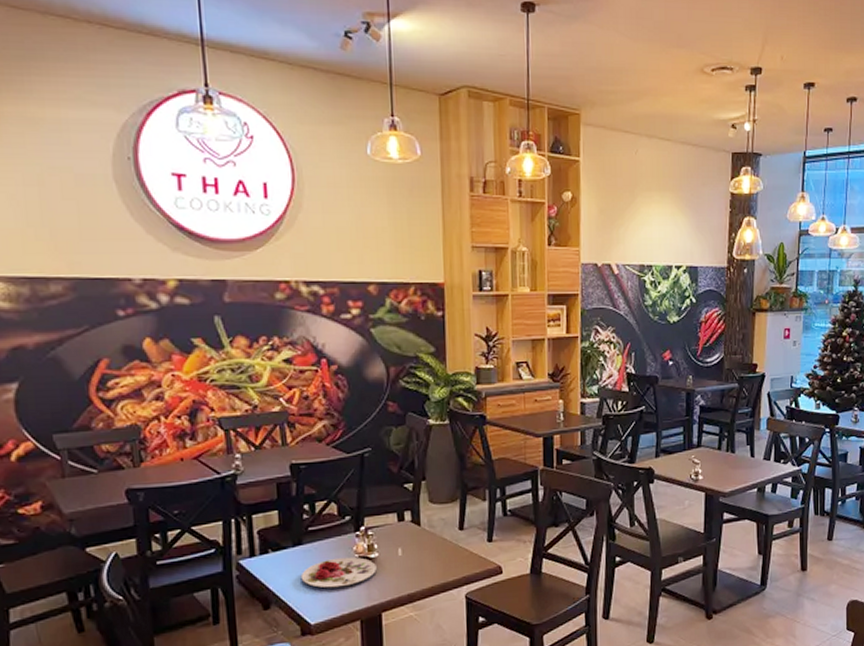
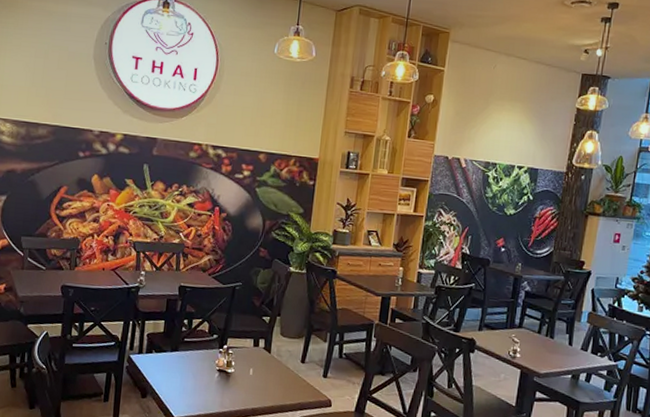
plate: present [300,557,377,588] -> none [172,366,231,392]

